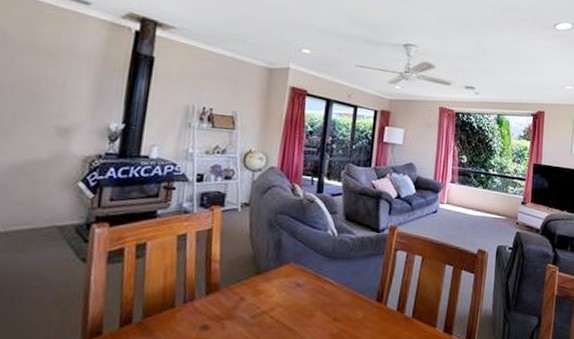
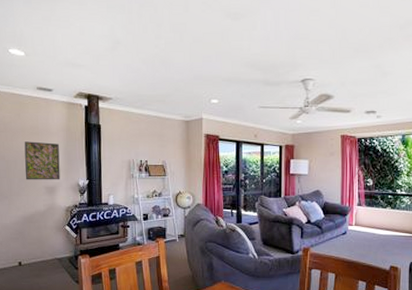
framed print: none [24,63,88,120] -> present [24,141,60,180]

